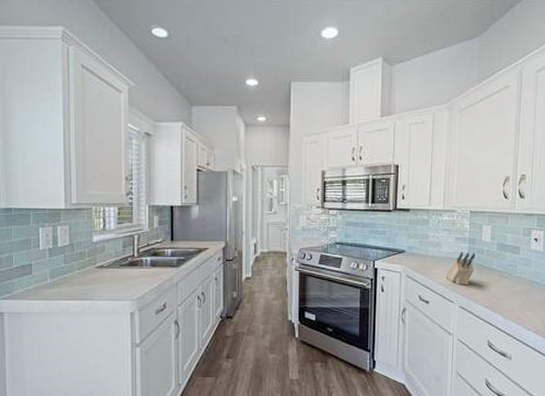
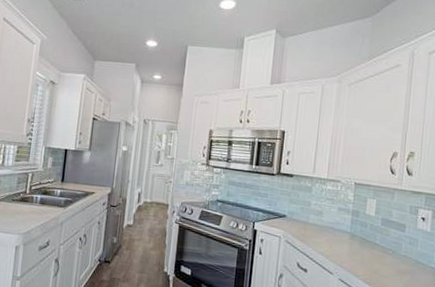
knife block: present [445,252,476,286] -> none [326,223,359,258]

